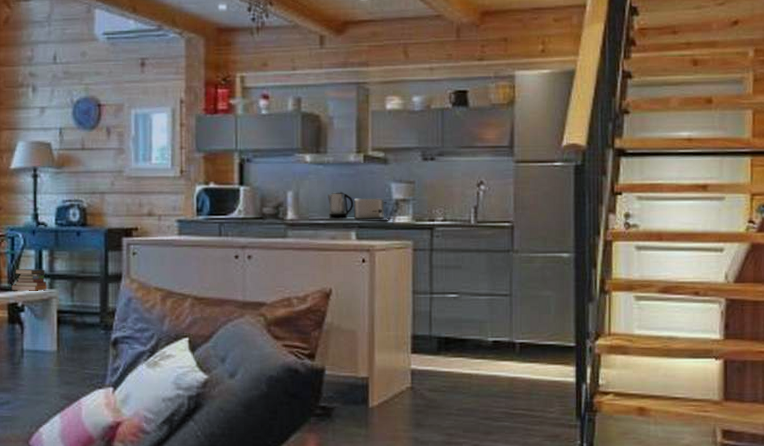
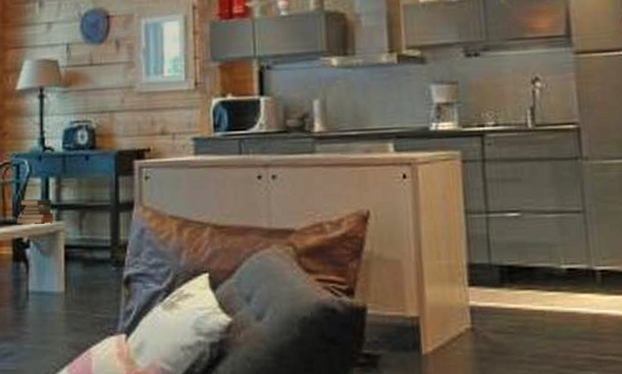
kettle: present [328,191,354,219] -> none [359,97,390,130]
toaster: present [353,198,387,220] -> none [388,102,427,130]

